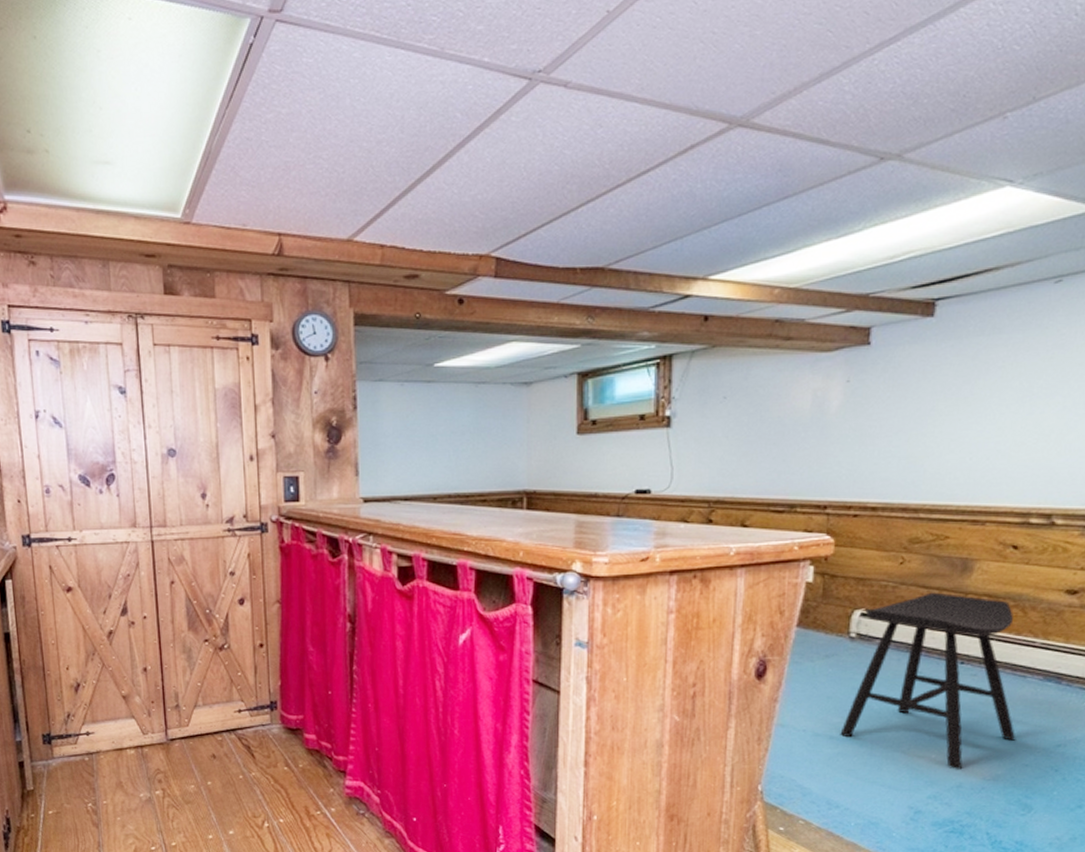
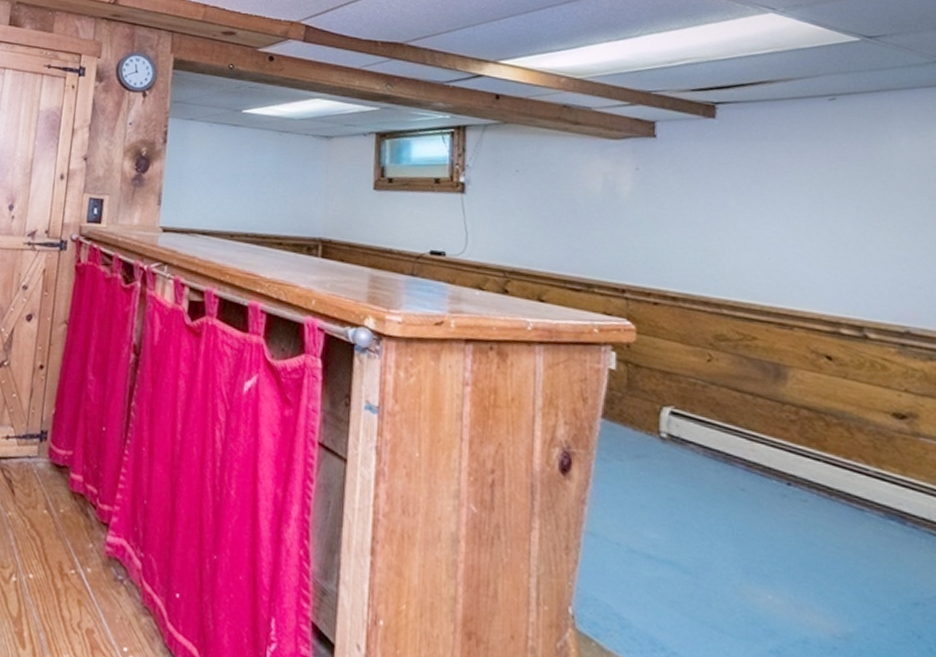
stool: present [840,592,1016,770] -> none [659,397,864,620]

